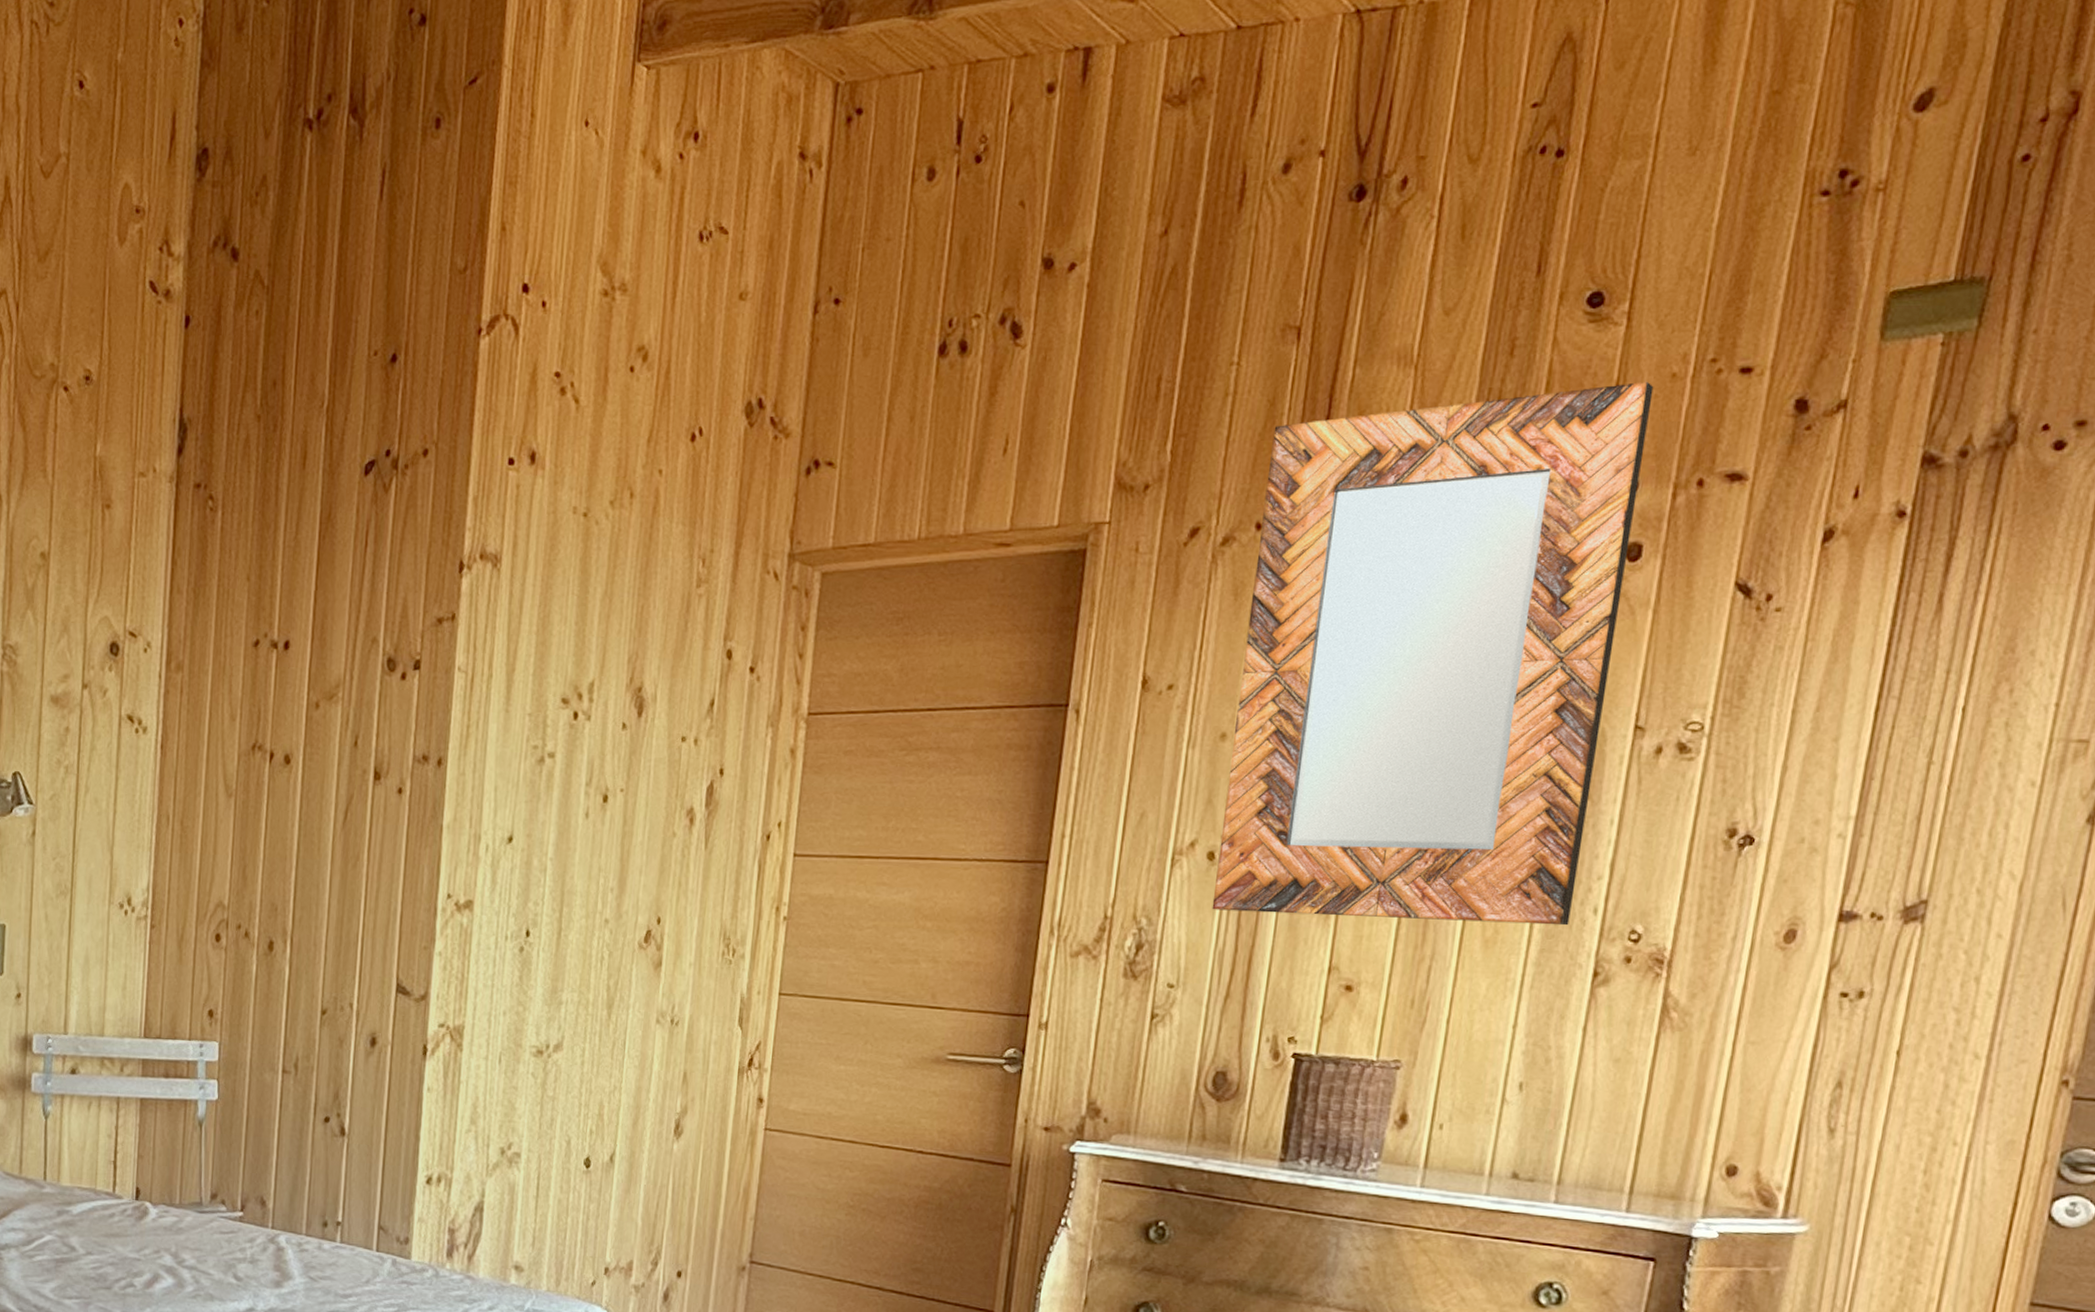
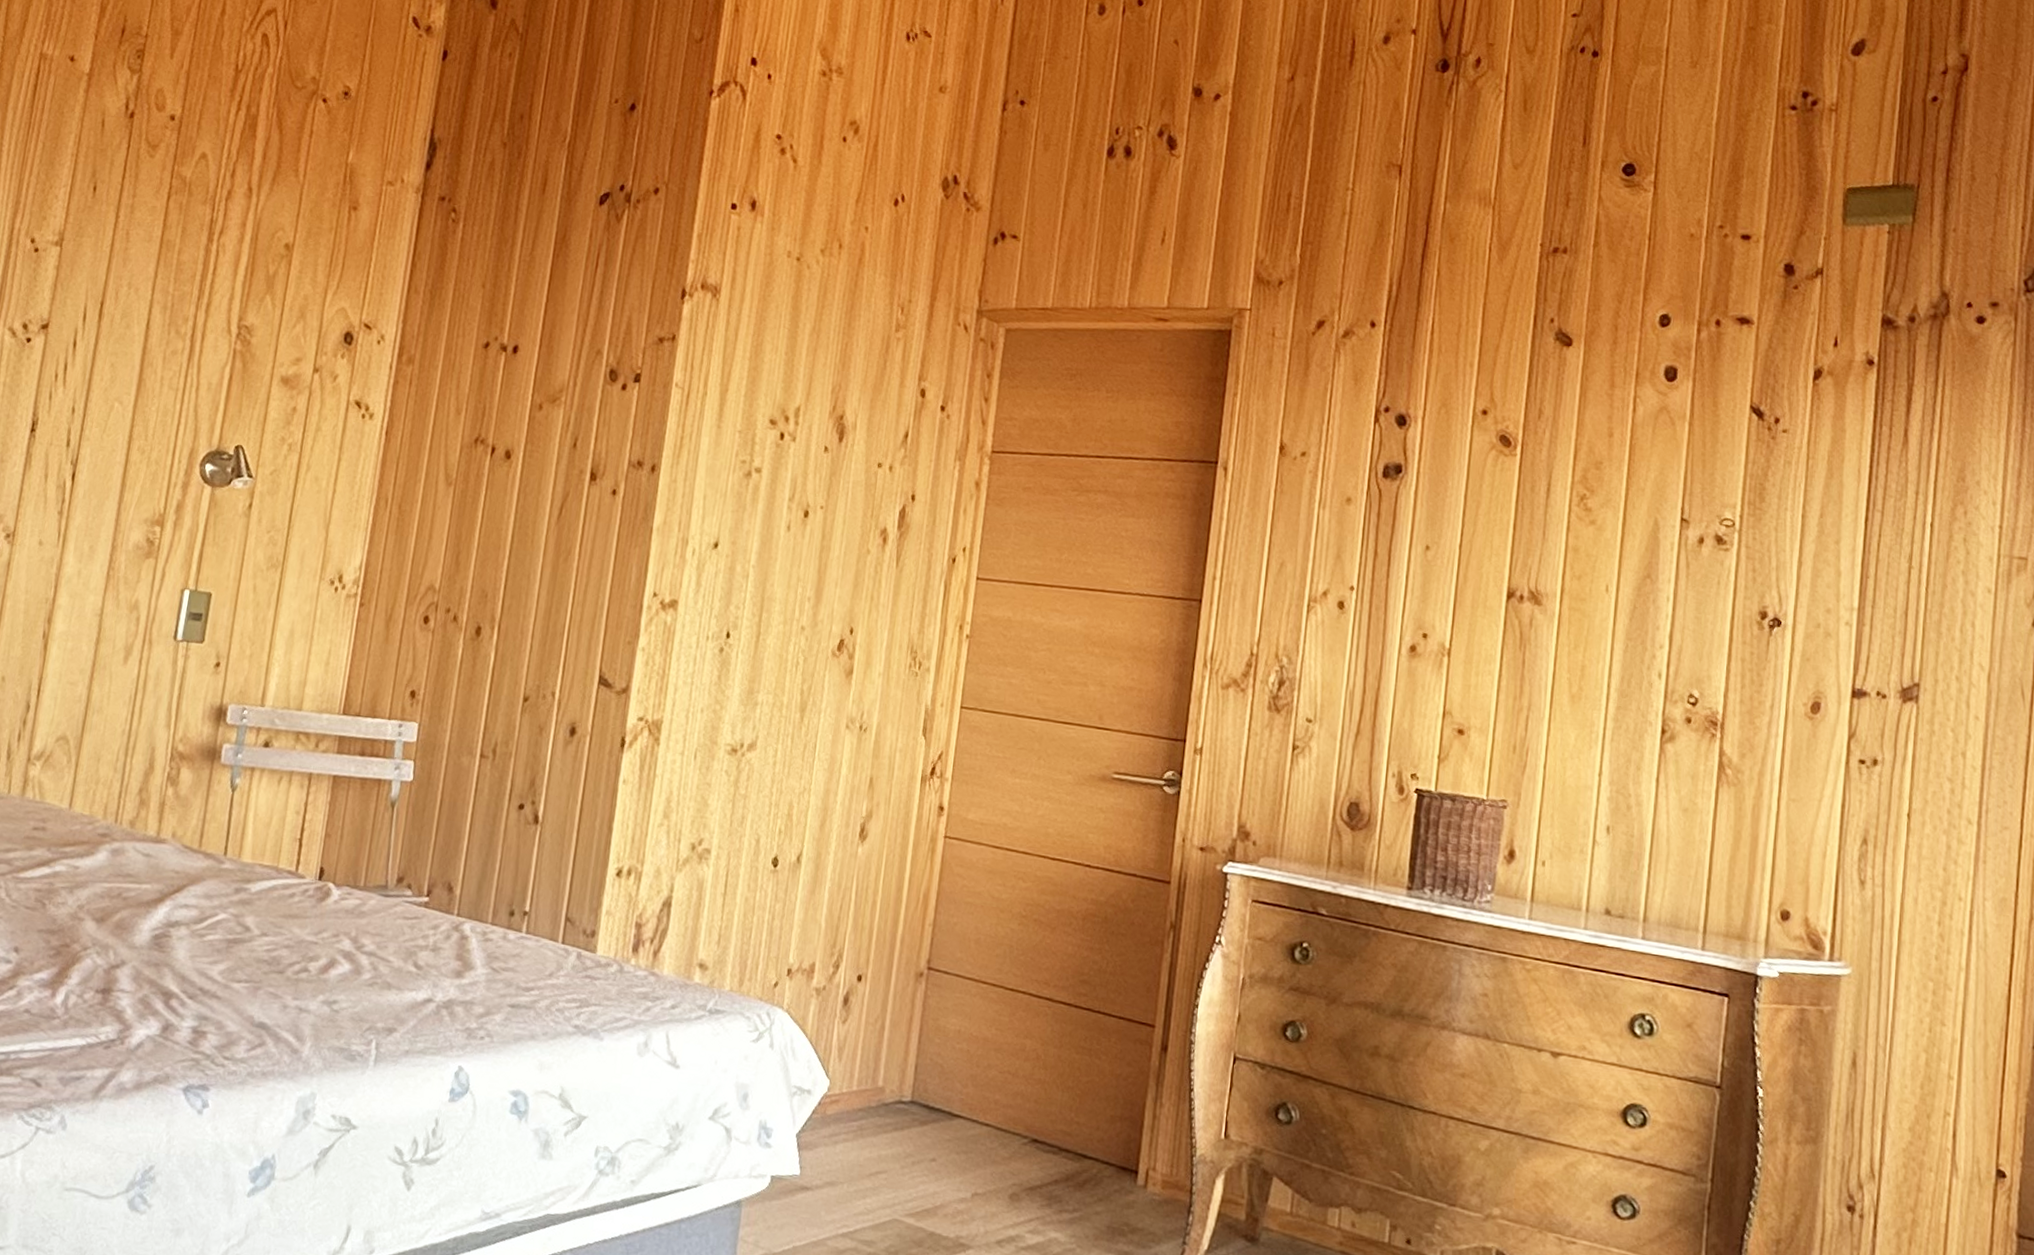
home mirror: present [1212,381,1654,926] -> none [1343,237,1677,687]

